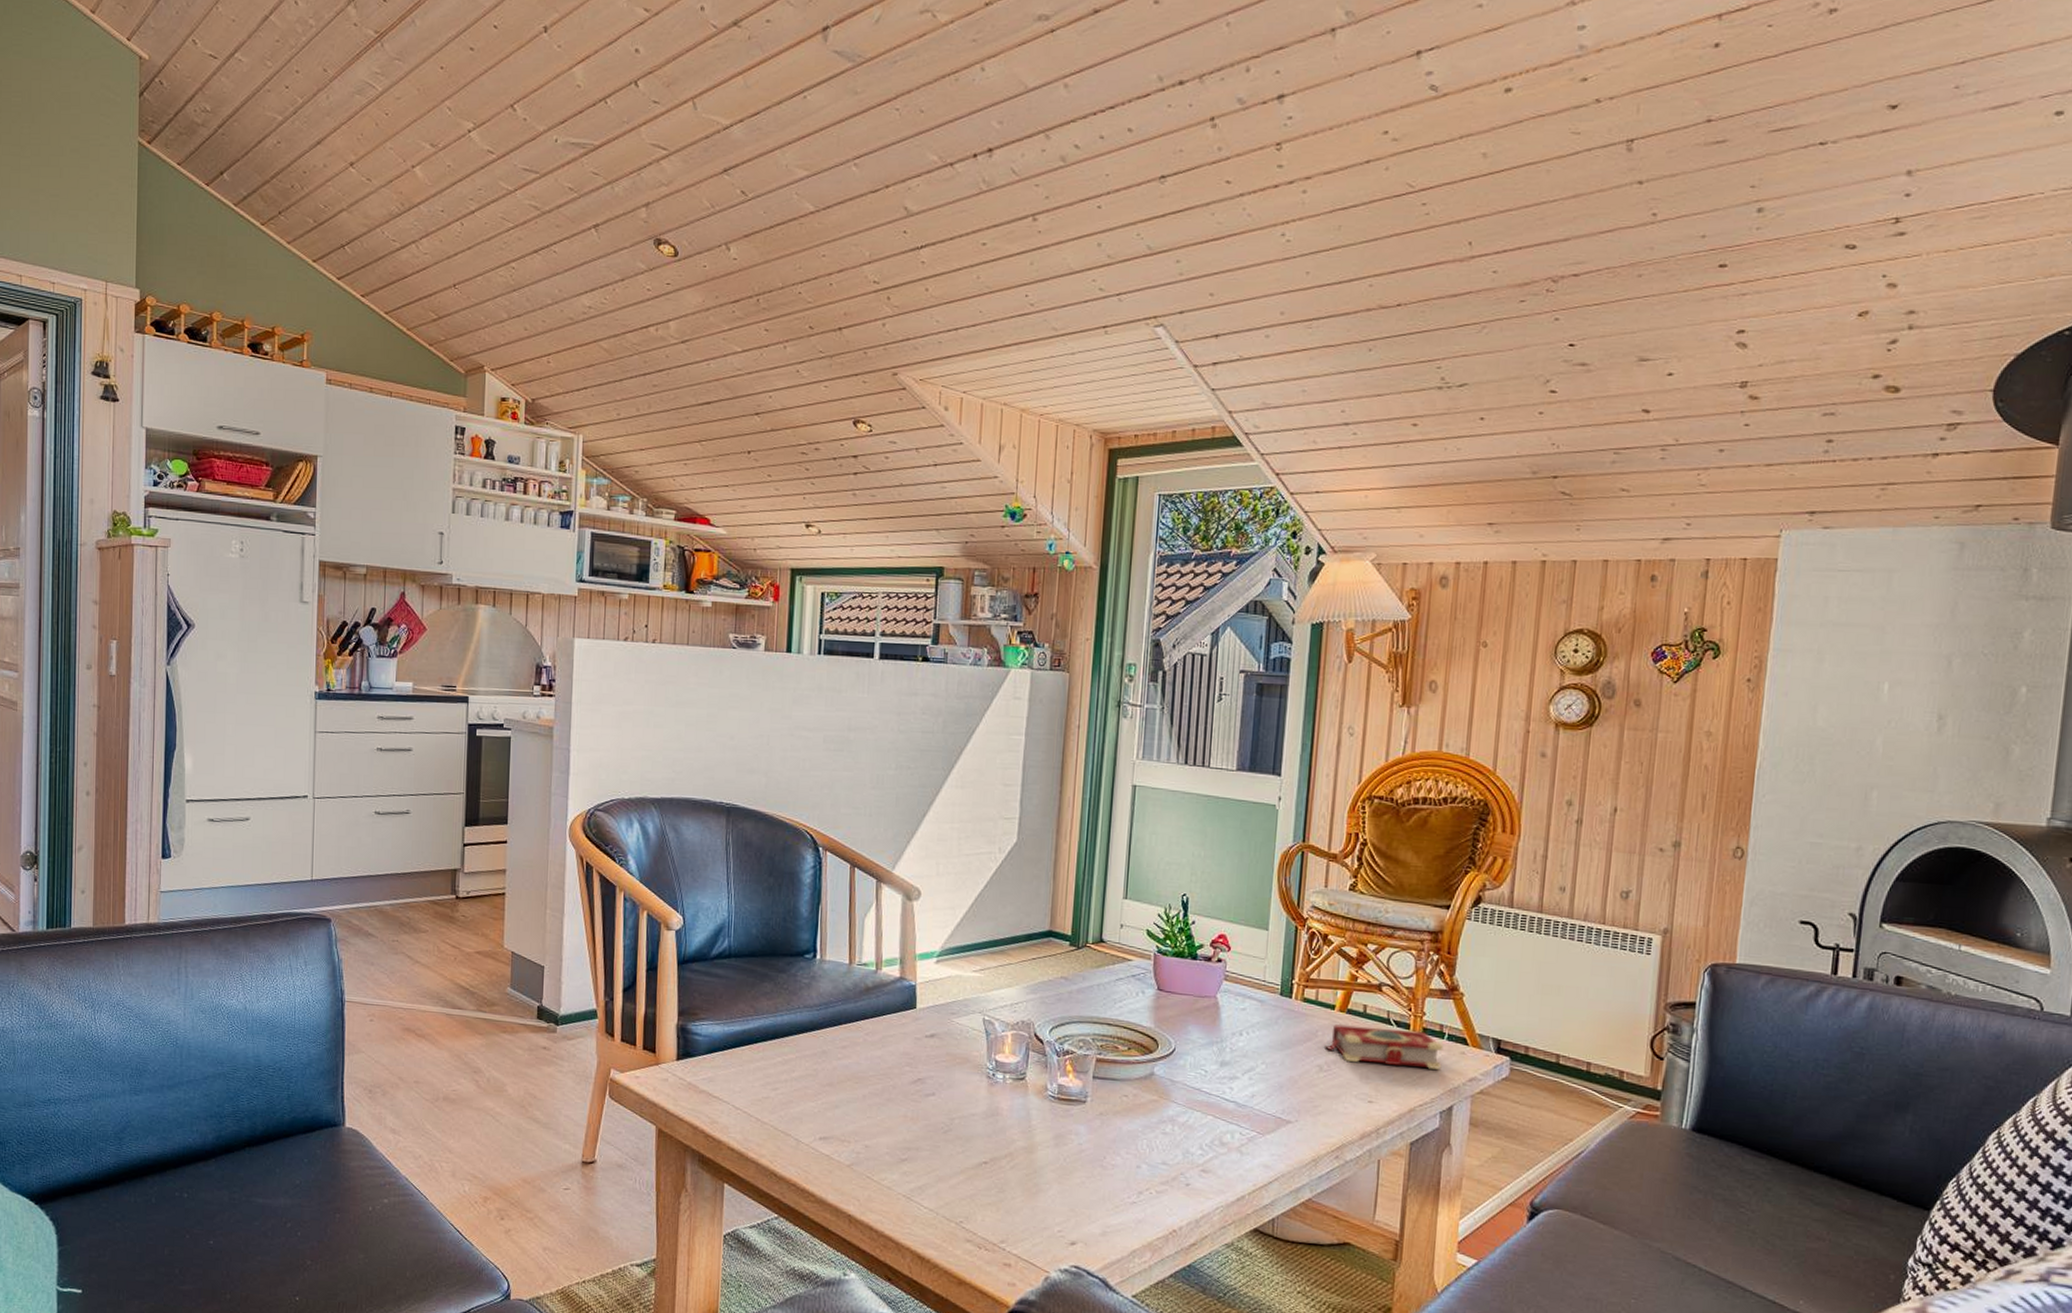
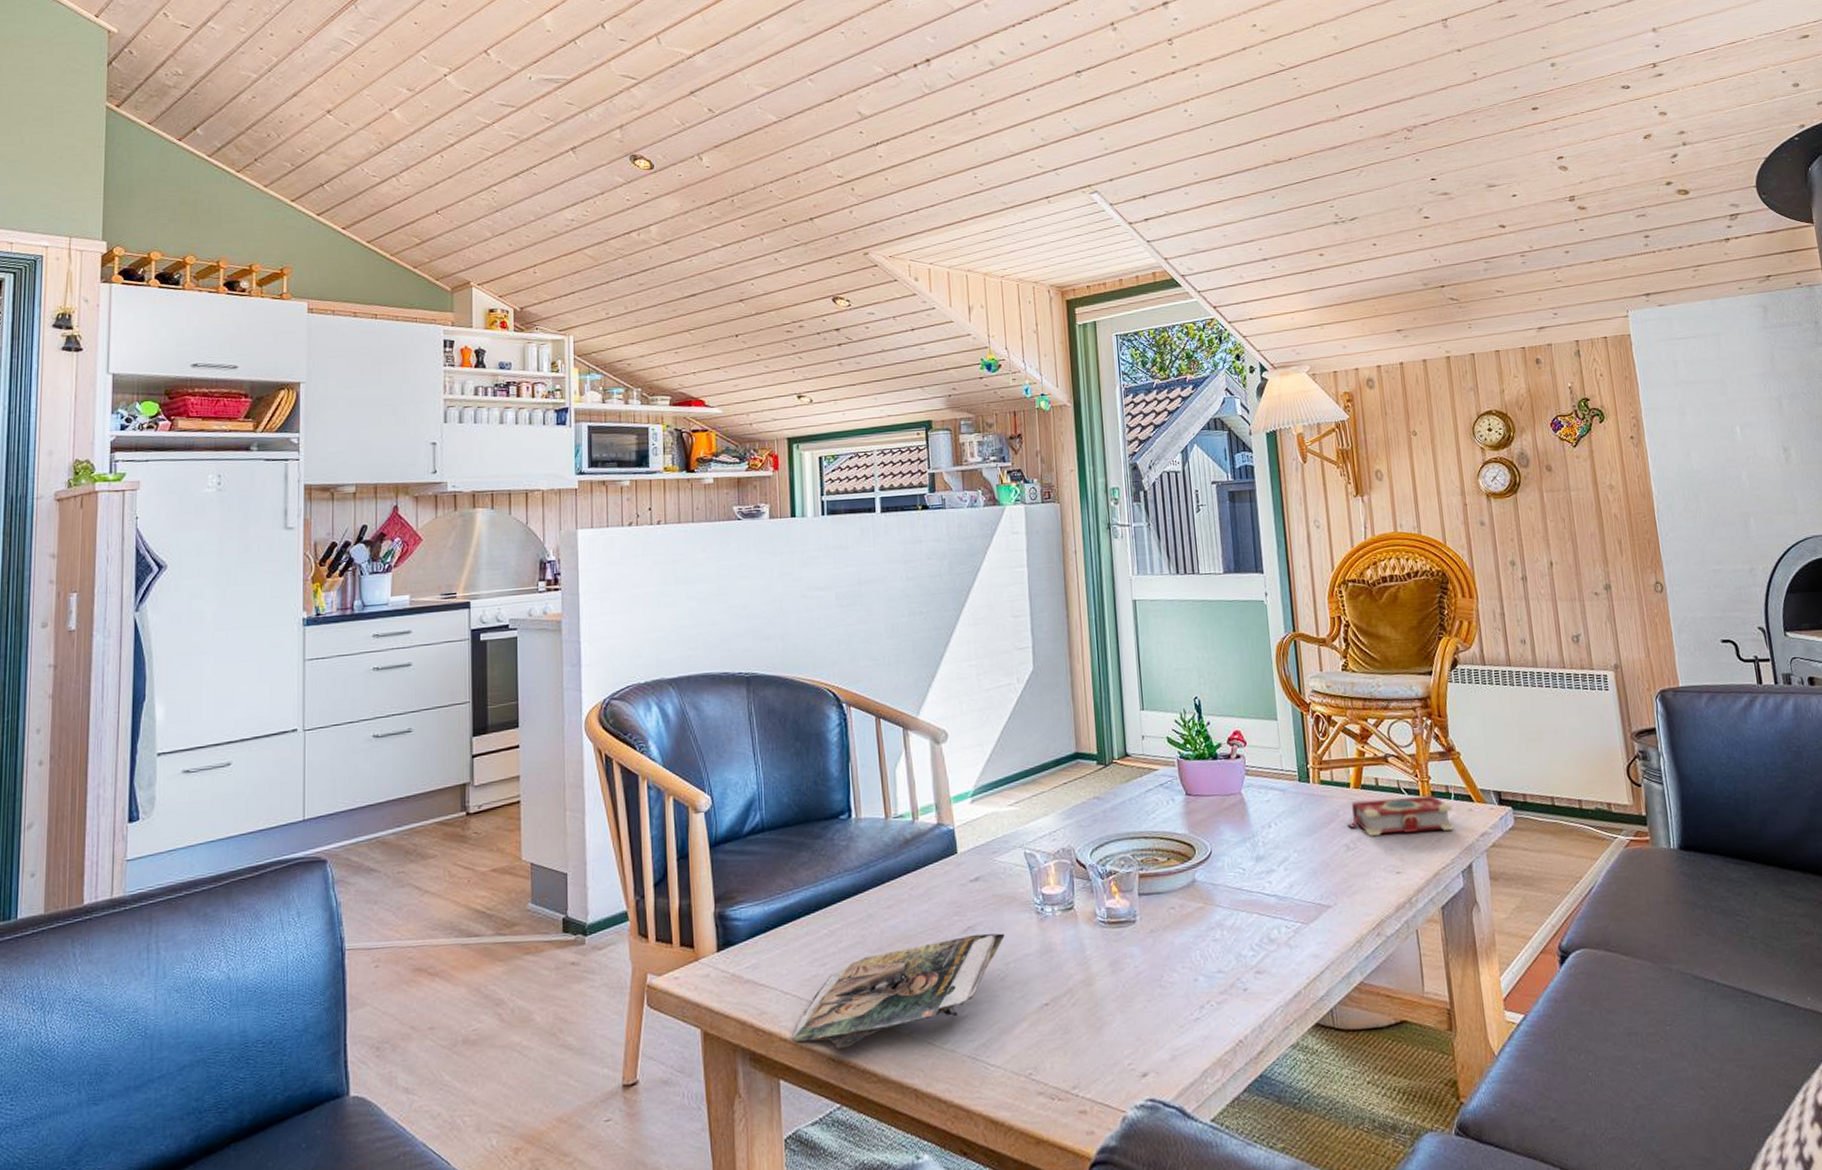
magazine: none [739,1086,953,1167] -> present [792,933,1005,1049]

